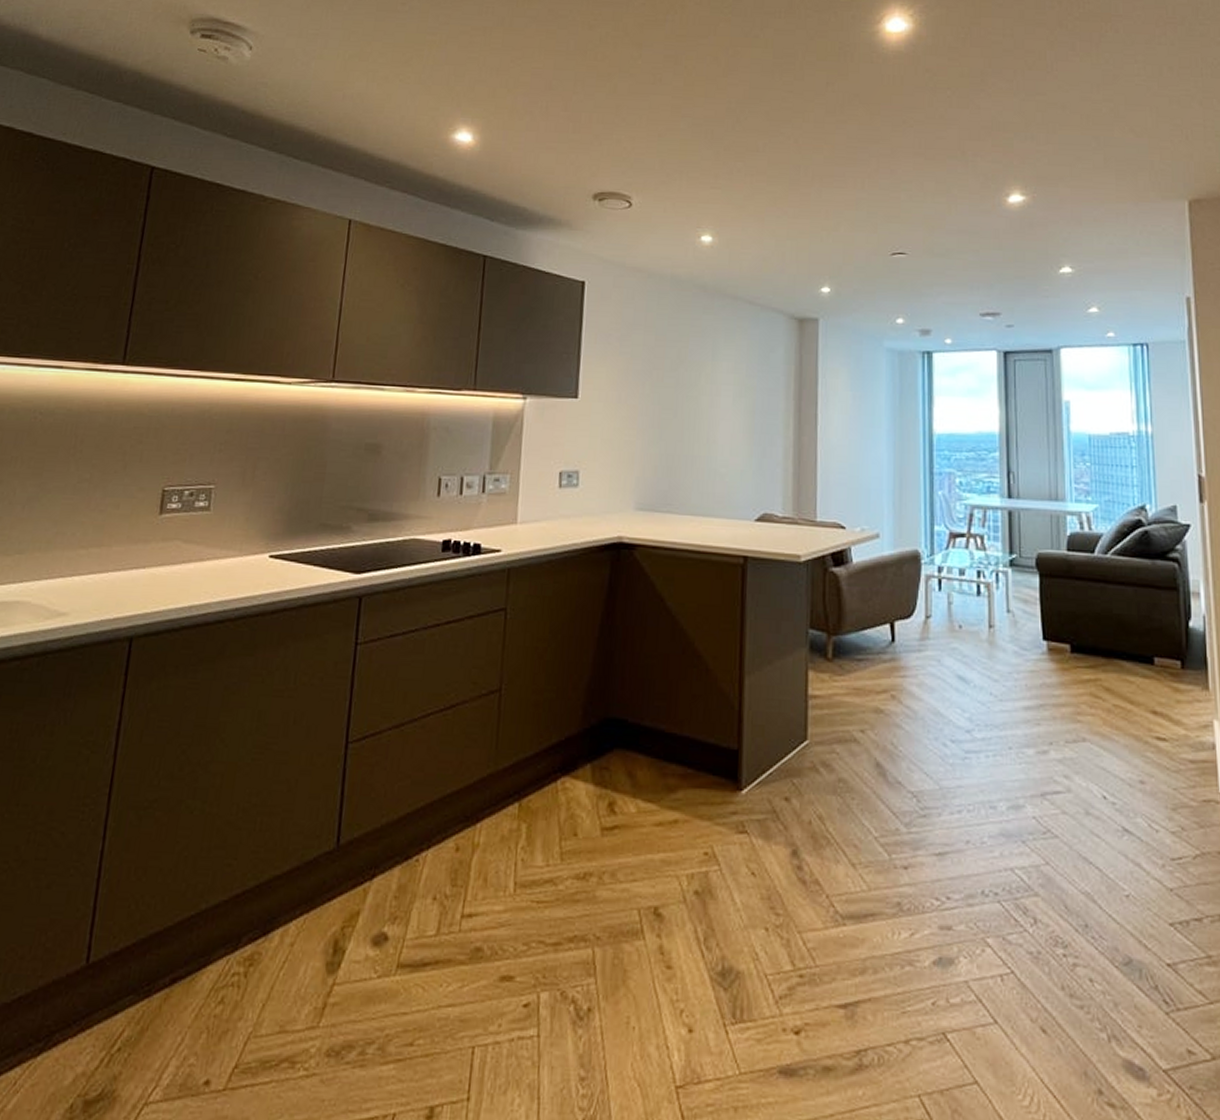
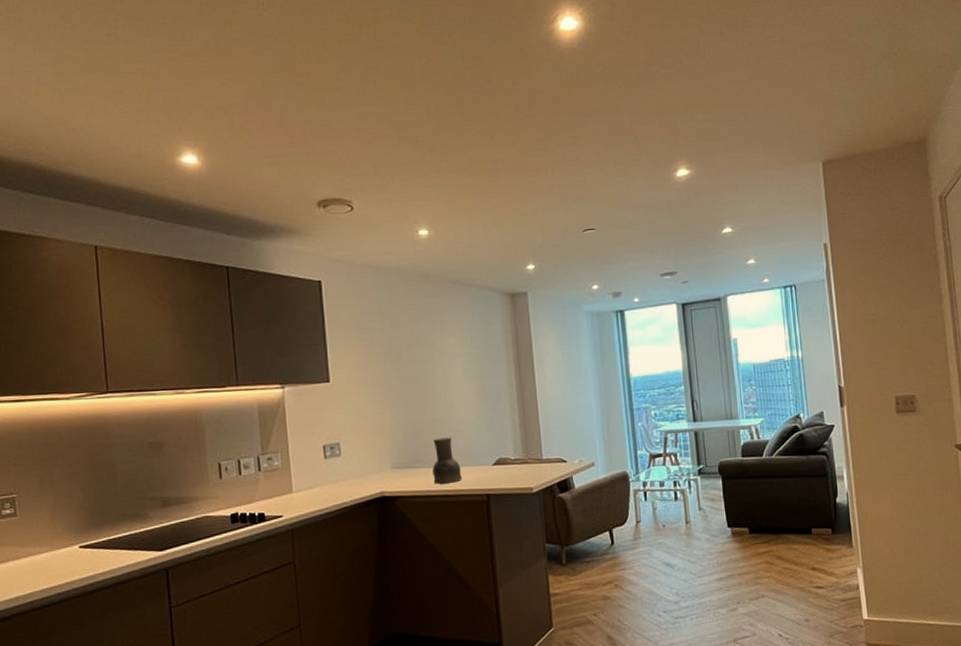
vase: none [682,479,717,537] -> present [432,437,462,484]

